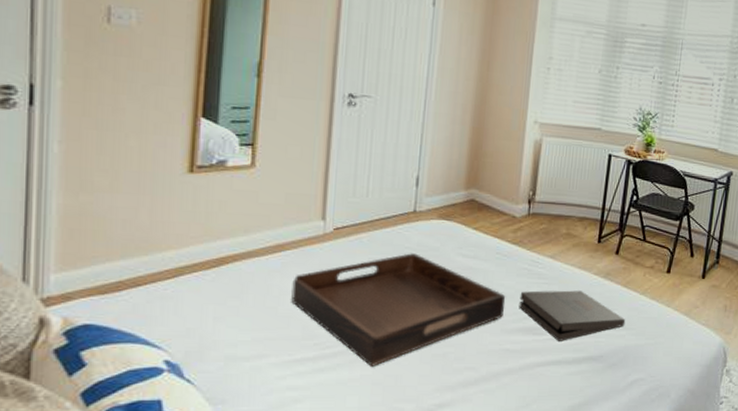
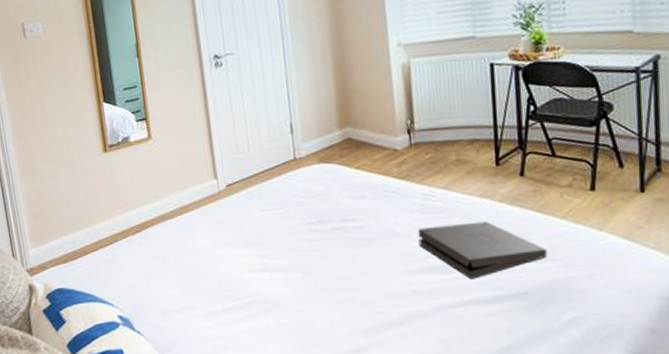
serving tray: present [291,253,506,366] -> none [201,200,404,314]

